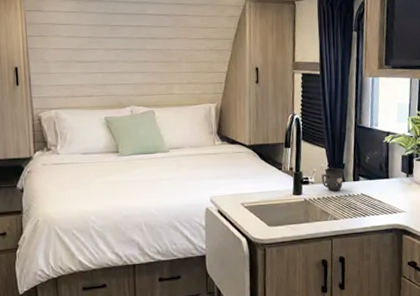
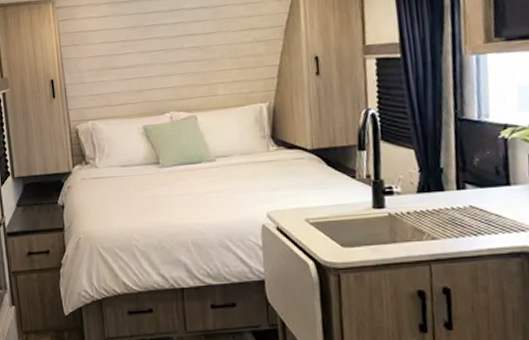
mug: present [321,167,345,192] -> none [410,173,444,204]

